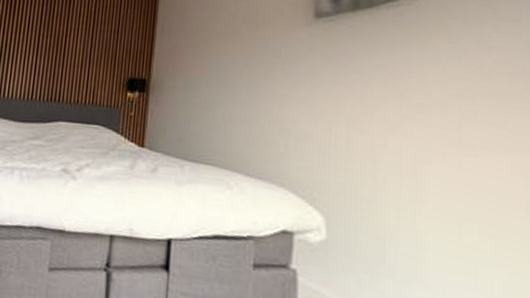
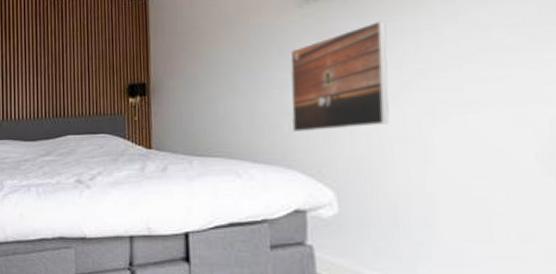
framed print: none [289,50,391,155] -> present [290,20,390,133]

